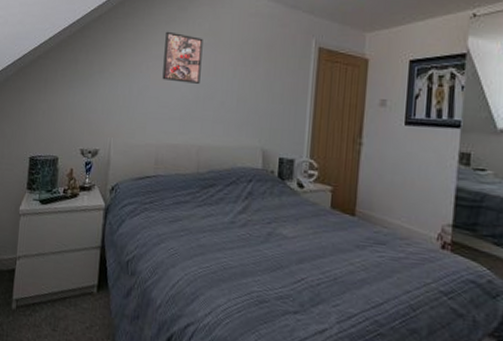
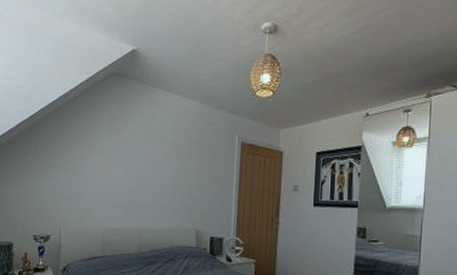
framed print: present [162,31,203,84] -> none [106,129,142,175]

